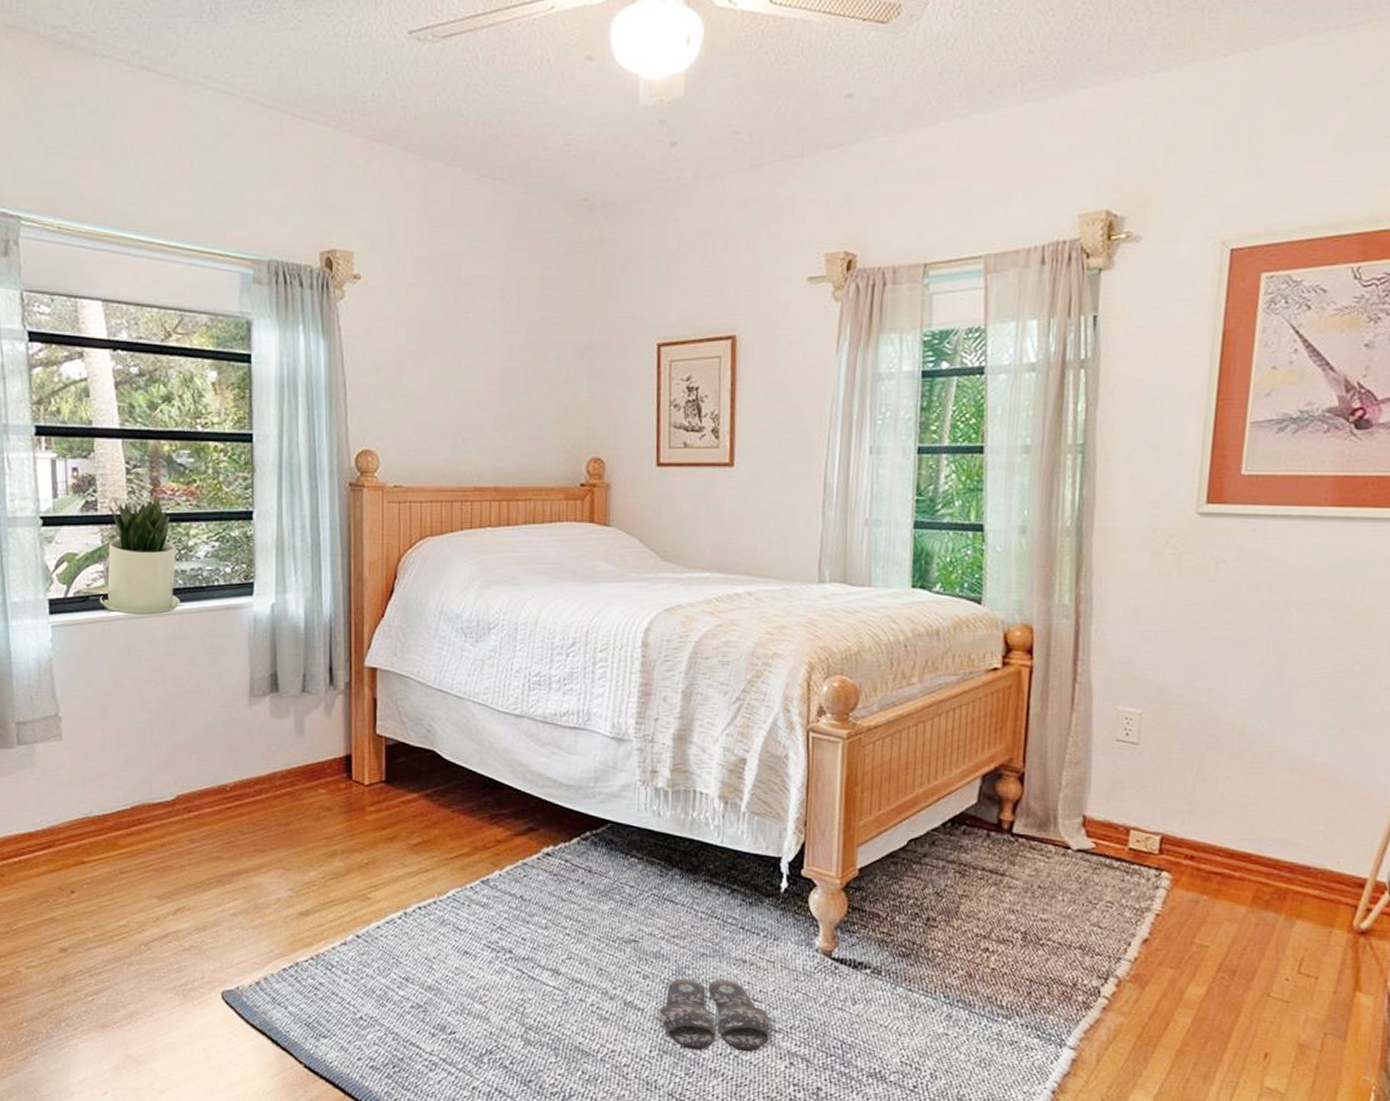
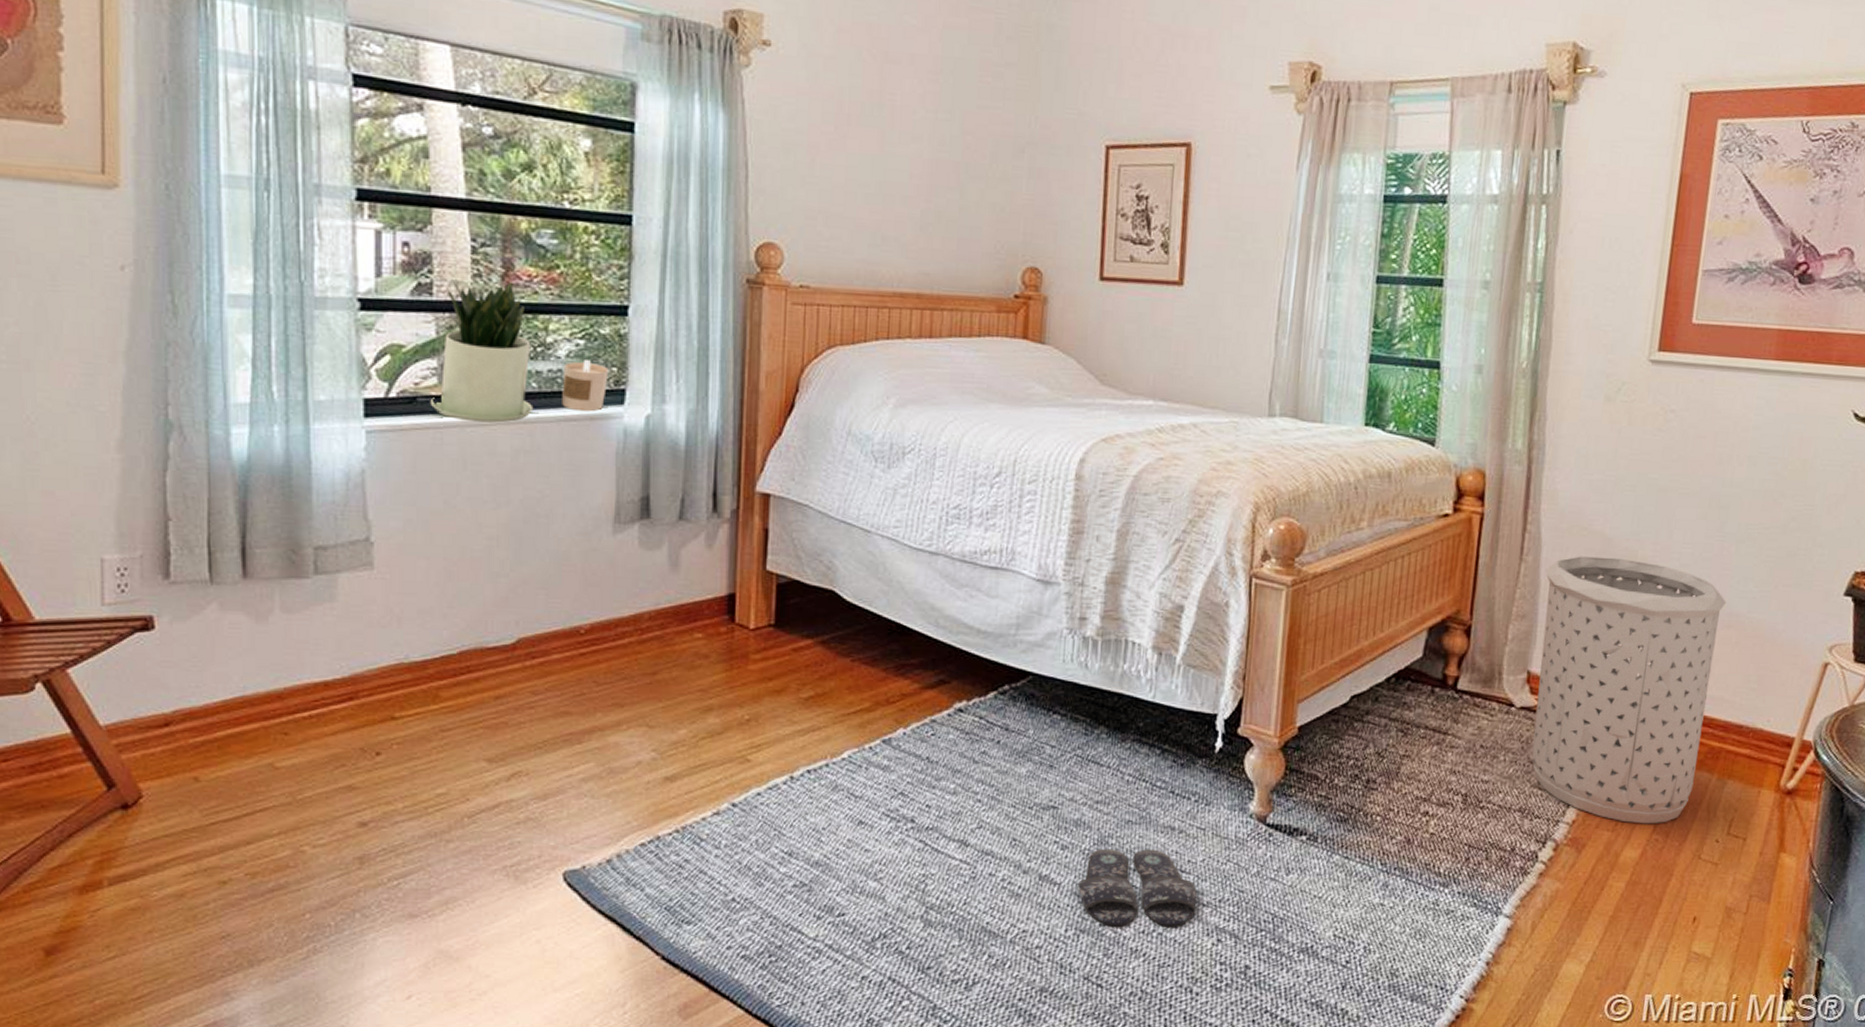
candle: none [202,559,240,603] -> present [562,360,609,412]
laundry basket: none [1090,704,1288,963] -> present [1531,556,1726,824]

